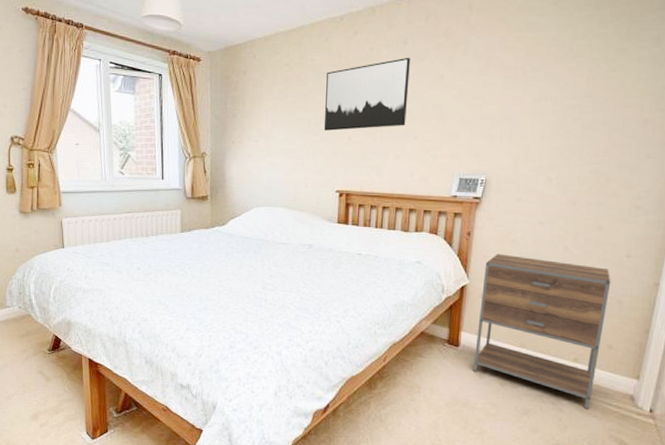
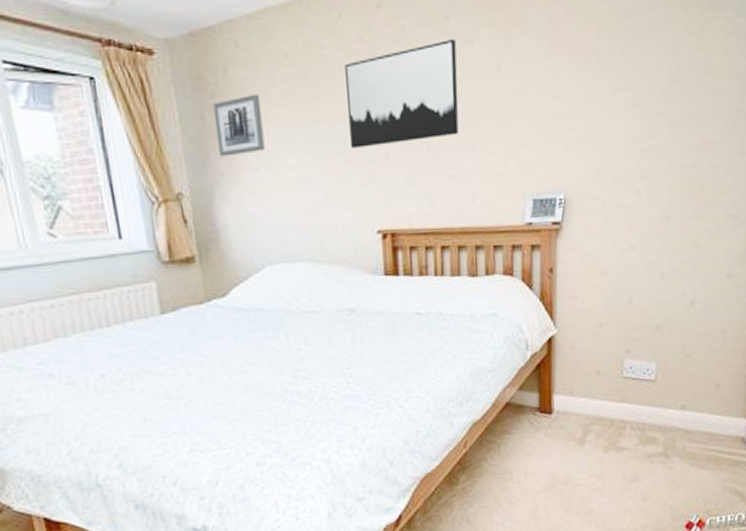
wall art: none [233,89,265,131] -> present [213,93,265,157]
nightstand: present [473,254,611,410] -> none [571,291,713,463]

